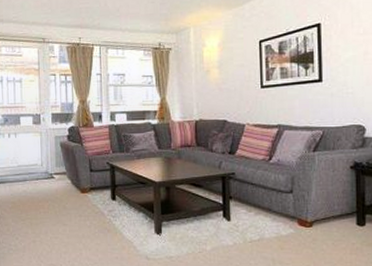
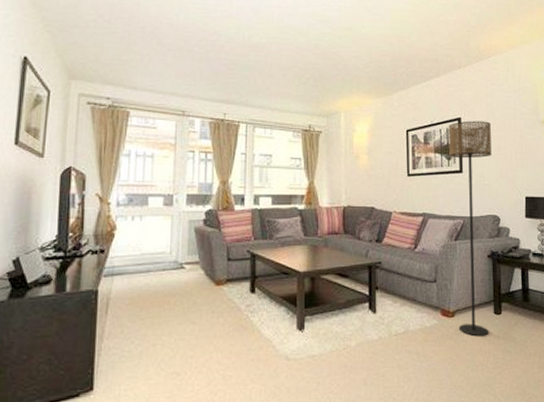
floor lamp: none [306,25,356,247] -> present [449,121,492,337]

